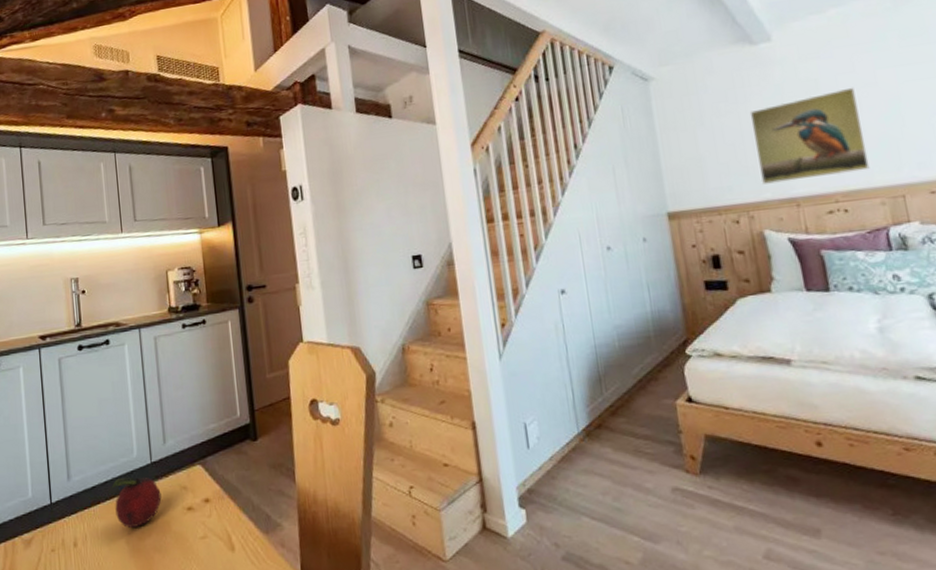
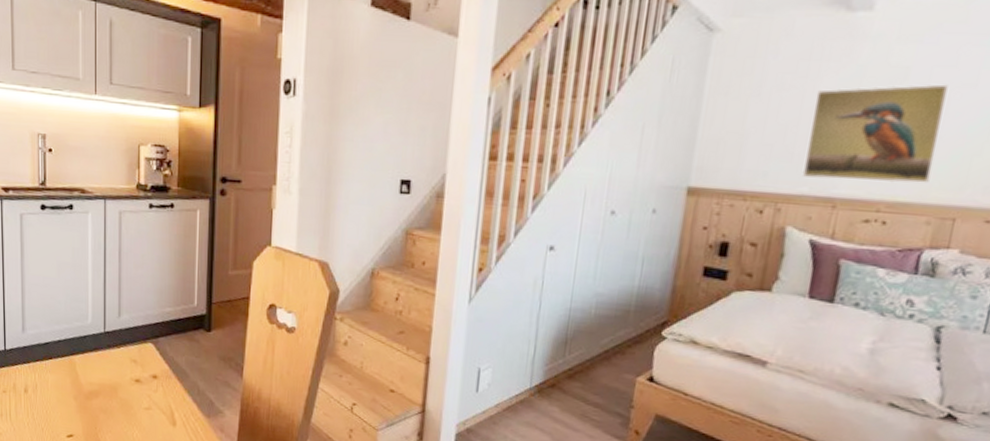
fruit: present [111,477,162,529] -> none [63,340,111,388]

